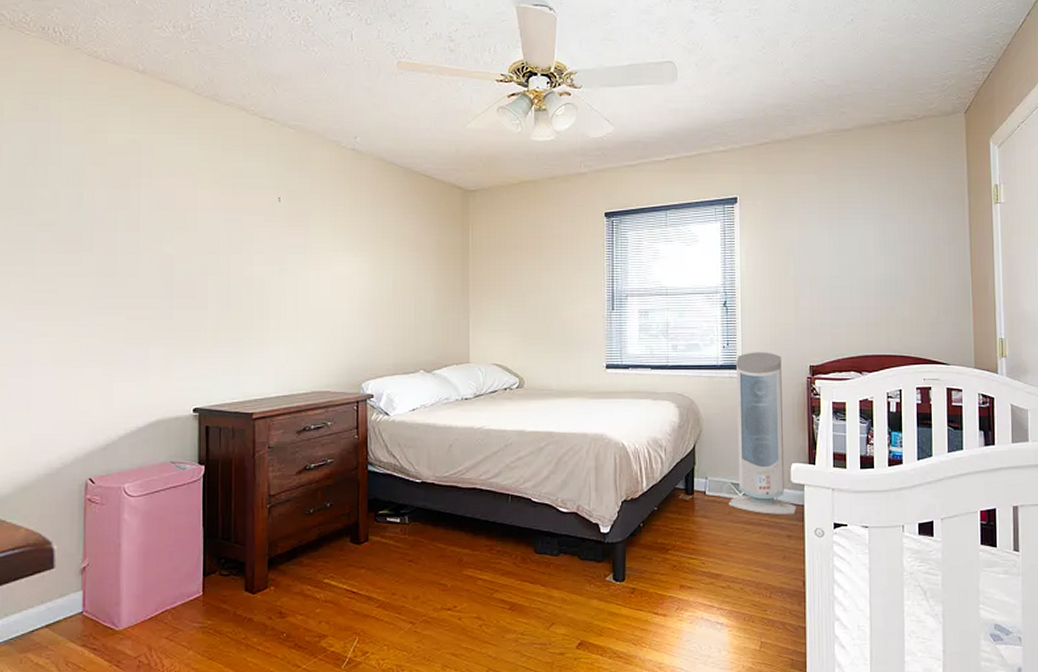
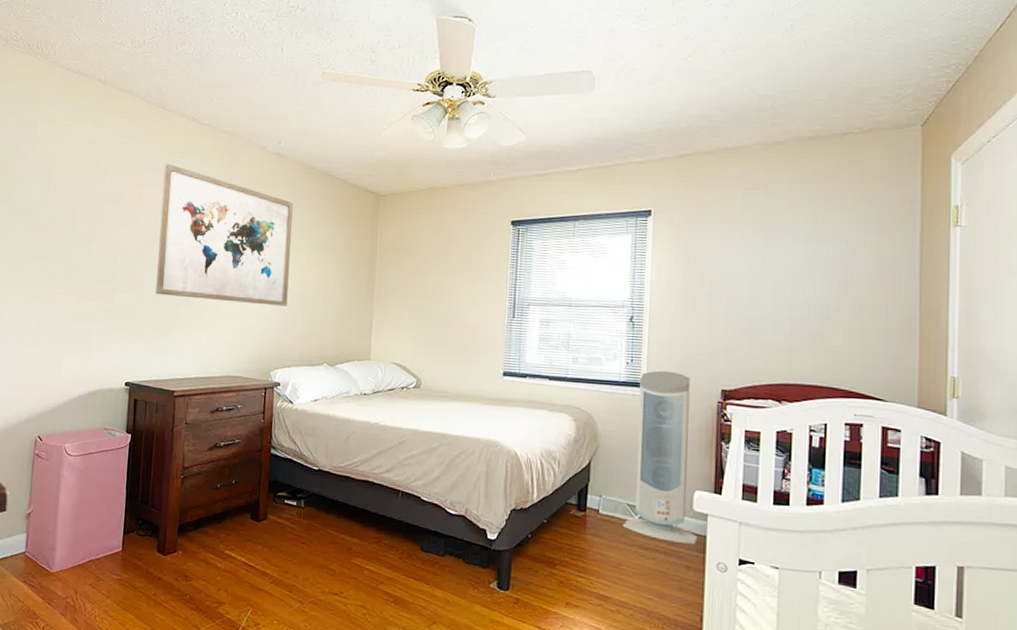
wall art: none [222,162,376,313] -> present [156,163,294,306]

